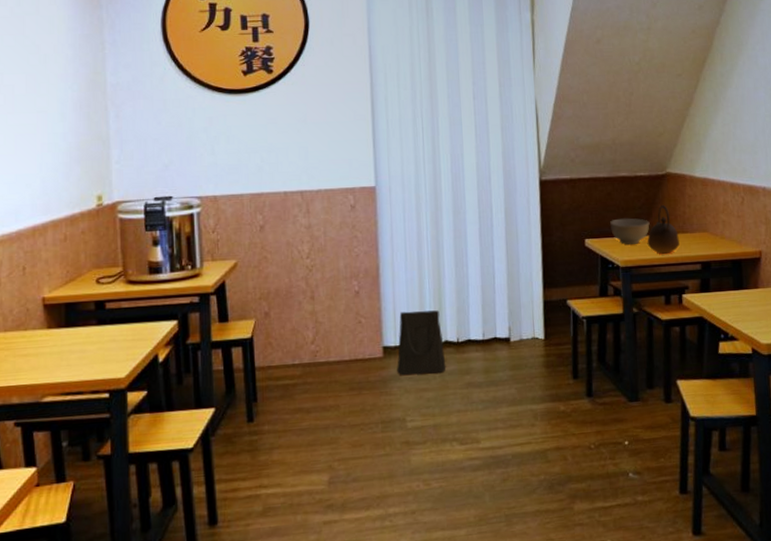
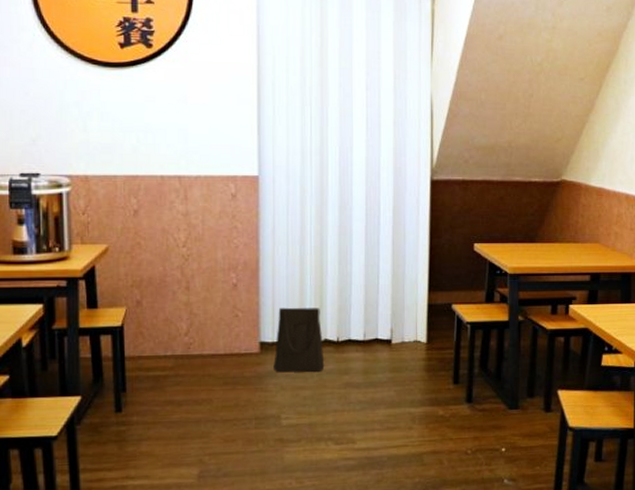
soup bowl: present [609,218,650,245] -> none [500,224,541,252]
teapot: present [647,205,680,255] -> none [537,213,570,264]

